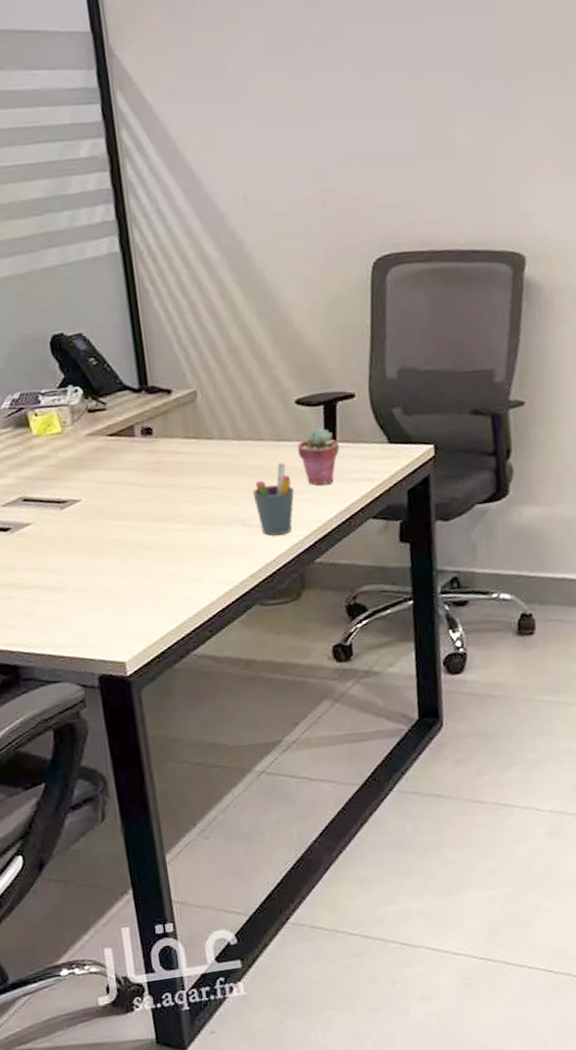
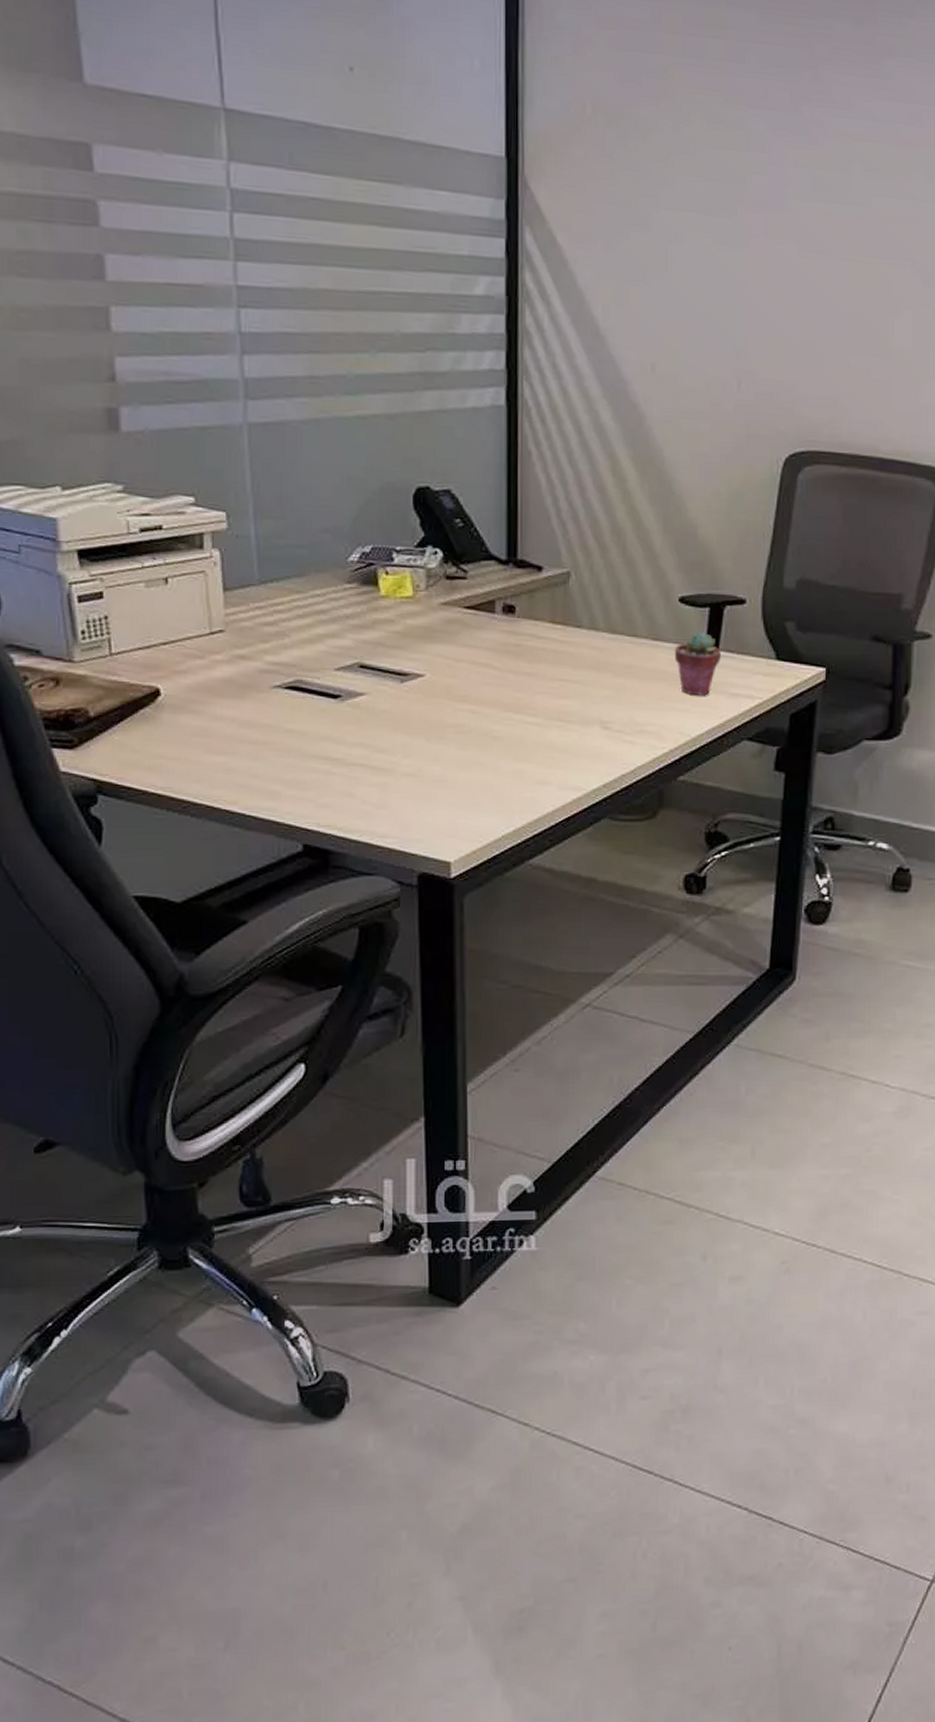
pen holder: present [252,462,295,536] -> none [618,664,666,745]

